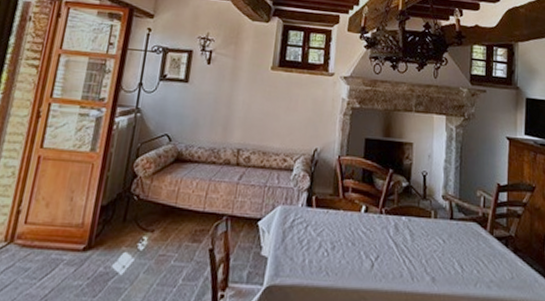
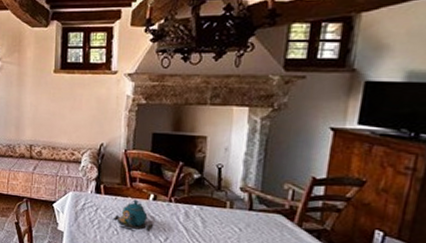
teapot: none [323,212,364,251] -> present [112,199,153,232]

